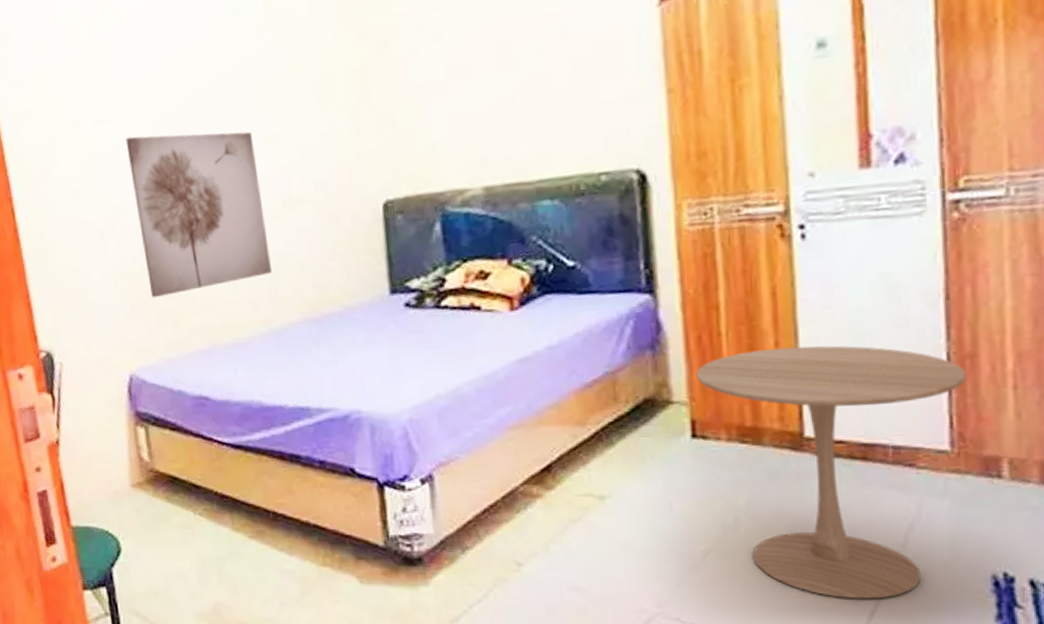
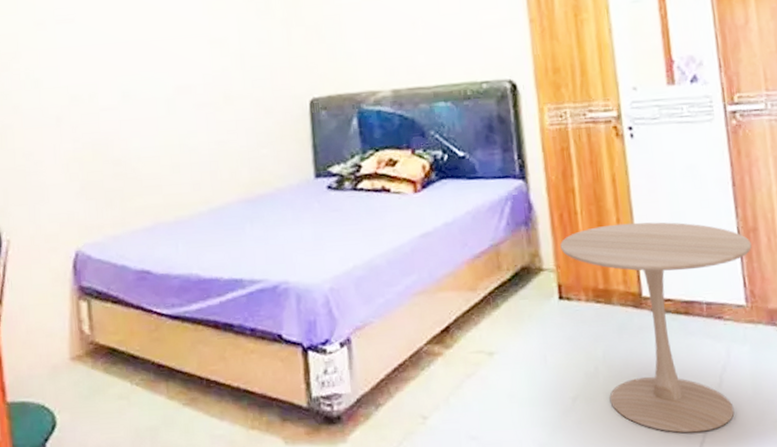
wall art: present [125,131,272,298] -> none [85,35,212,180]

